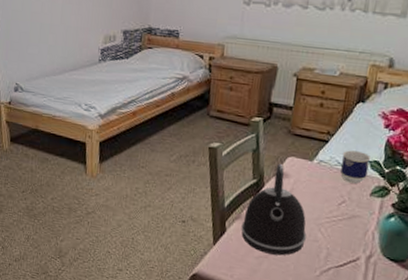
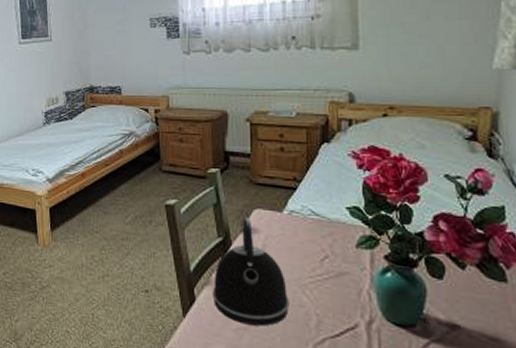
cup: present [340,150,372,184] -> none [314,197,349,235]

